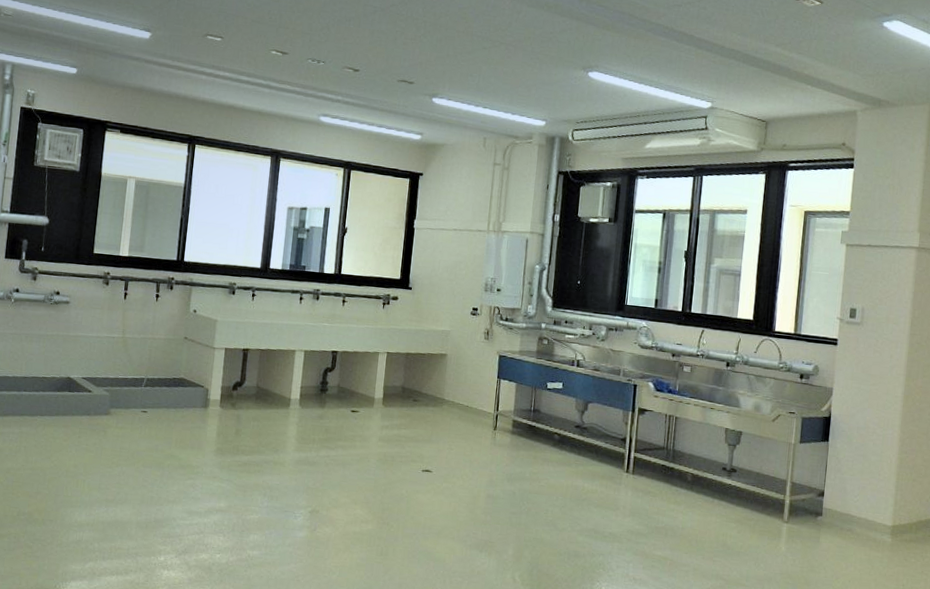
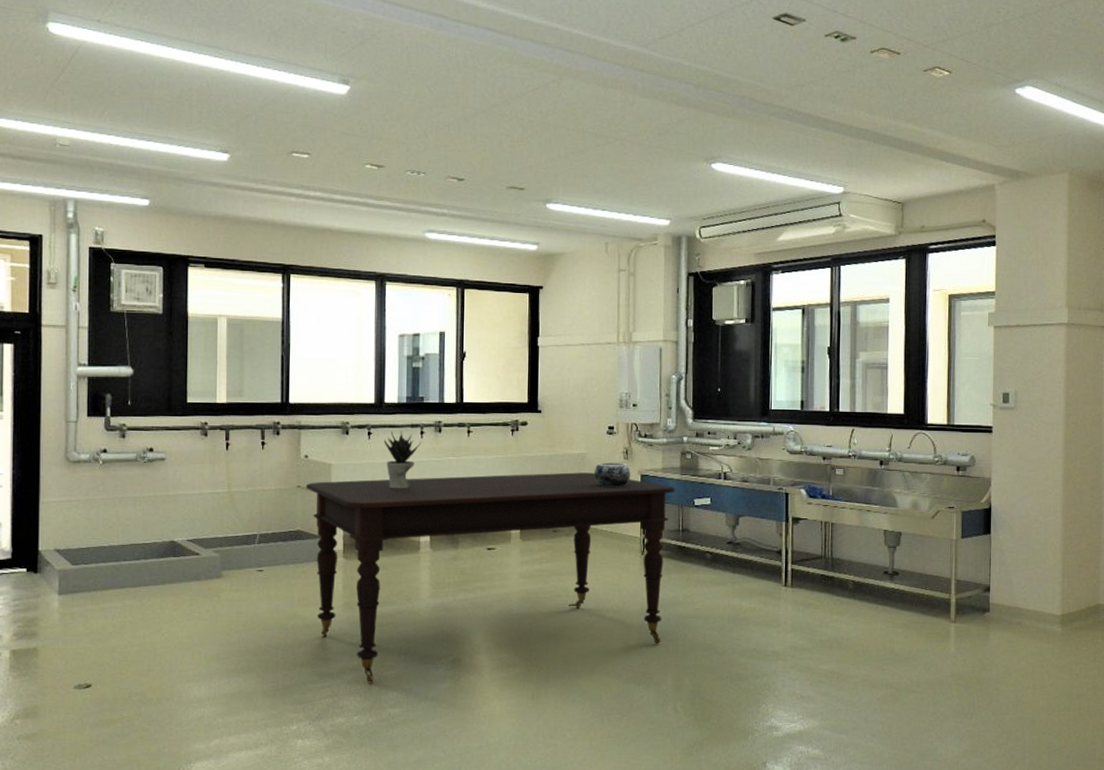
dining table: none [191,335,531,526] -> present [305,472,675,684]
potted plant: none [266,295,300,349] -> present [384,431,422,489]
decorative bowl: none [455,340,490,365] -> present [594,462,631,487]

